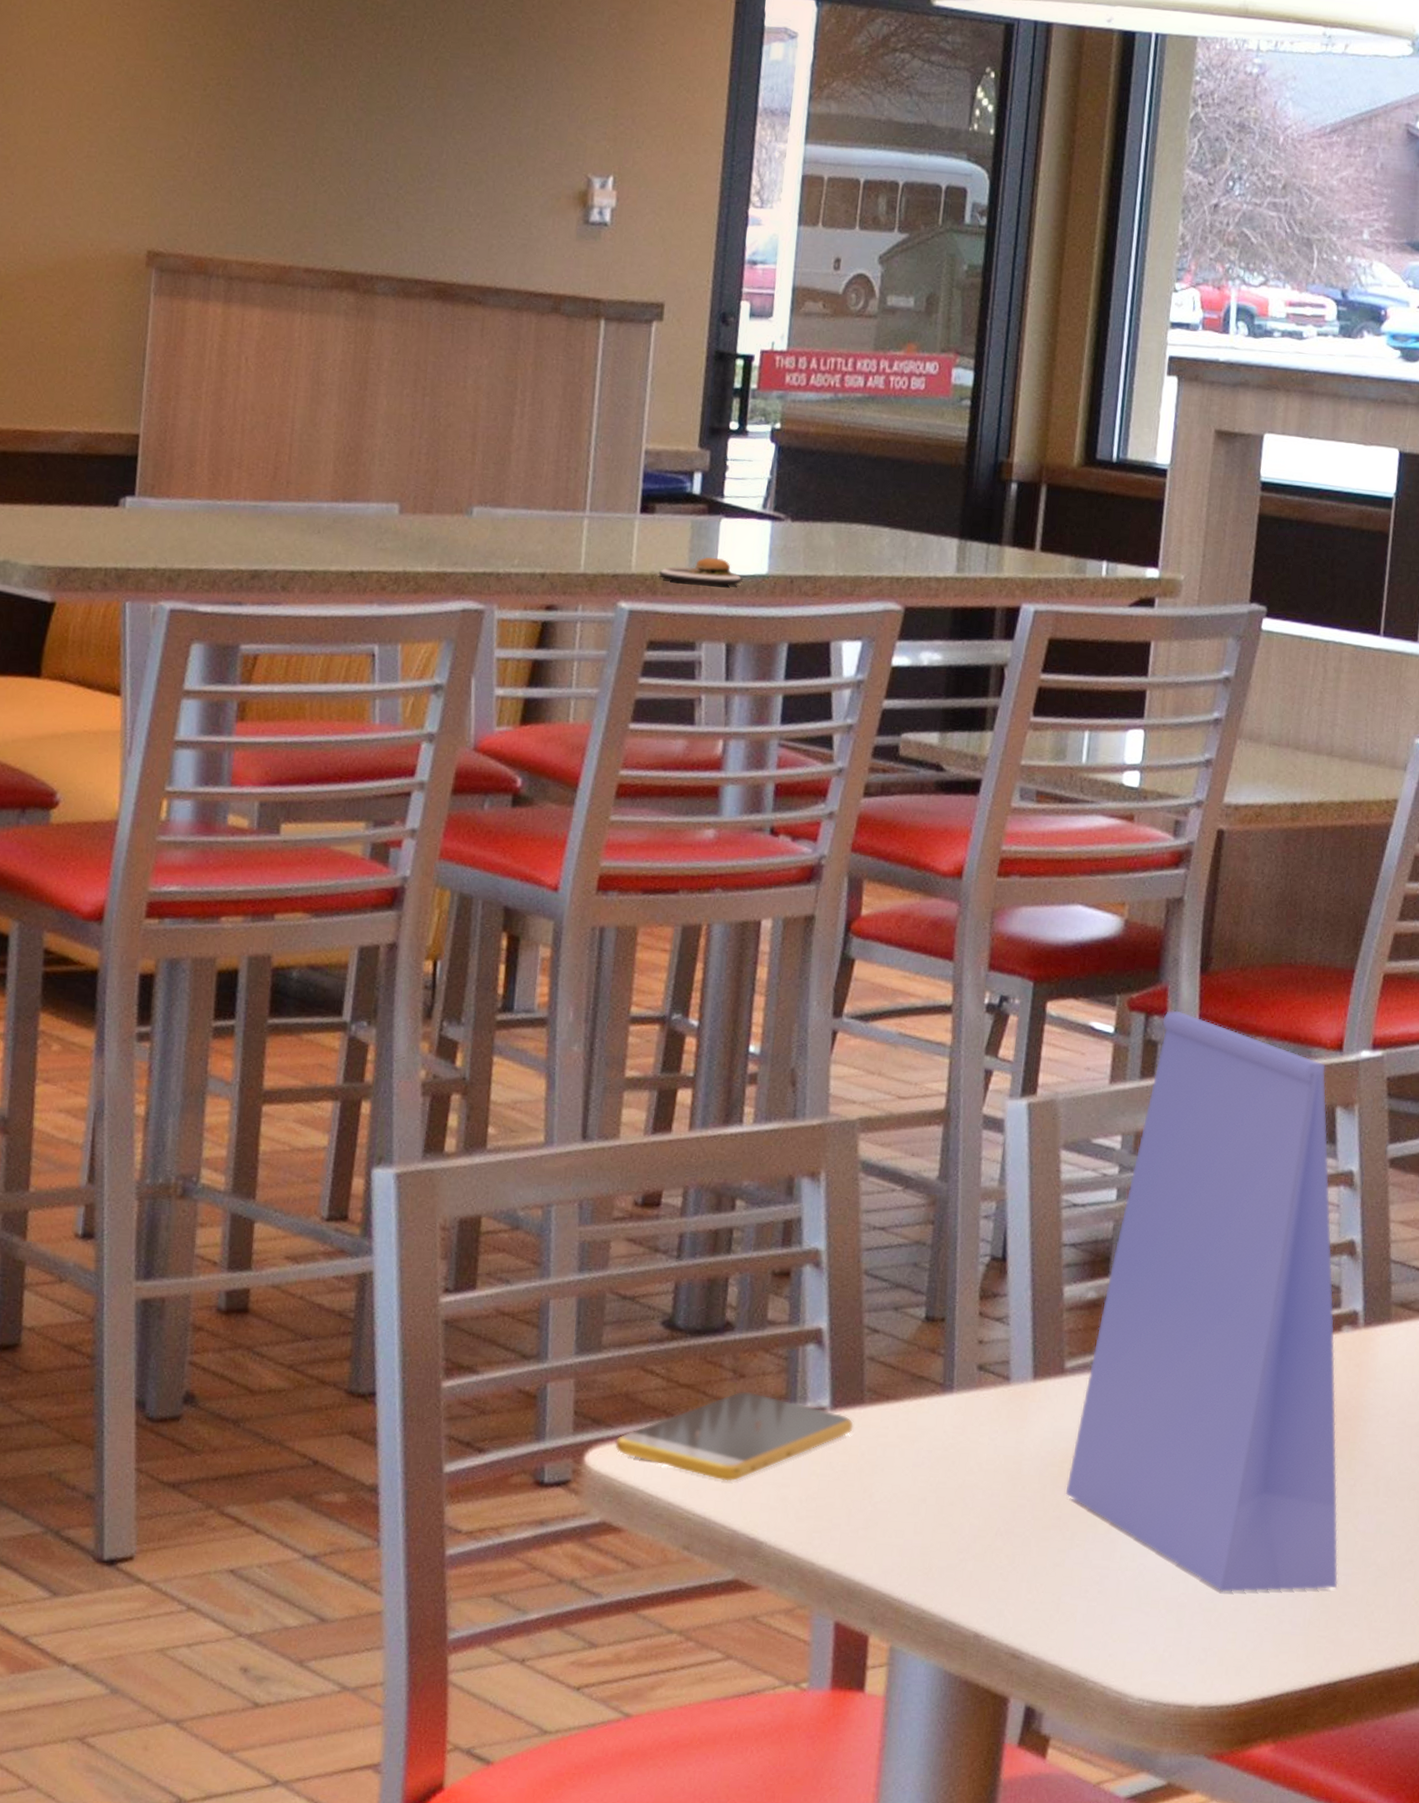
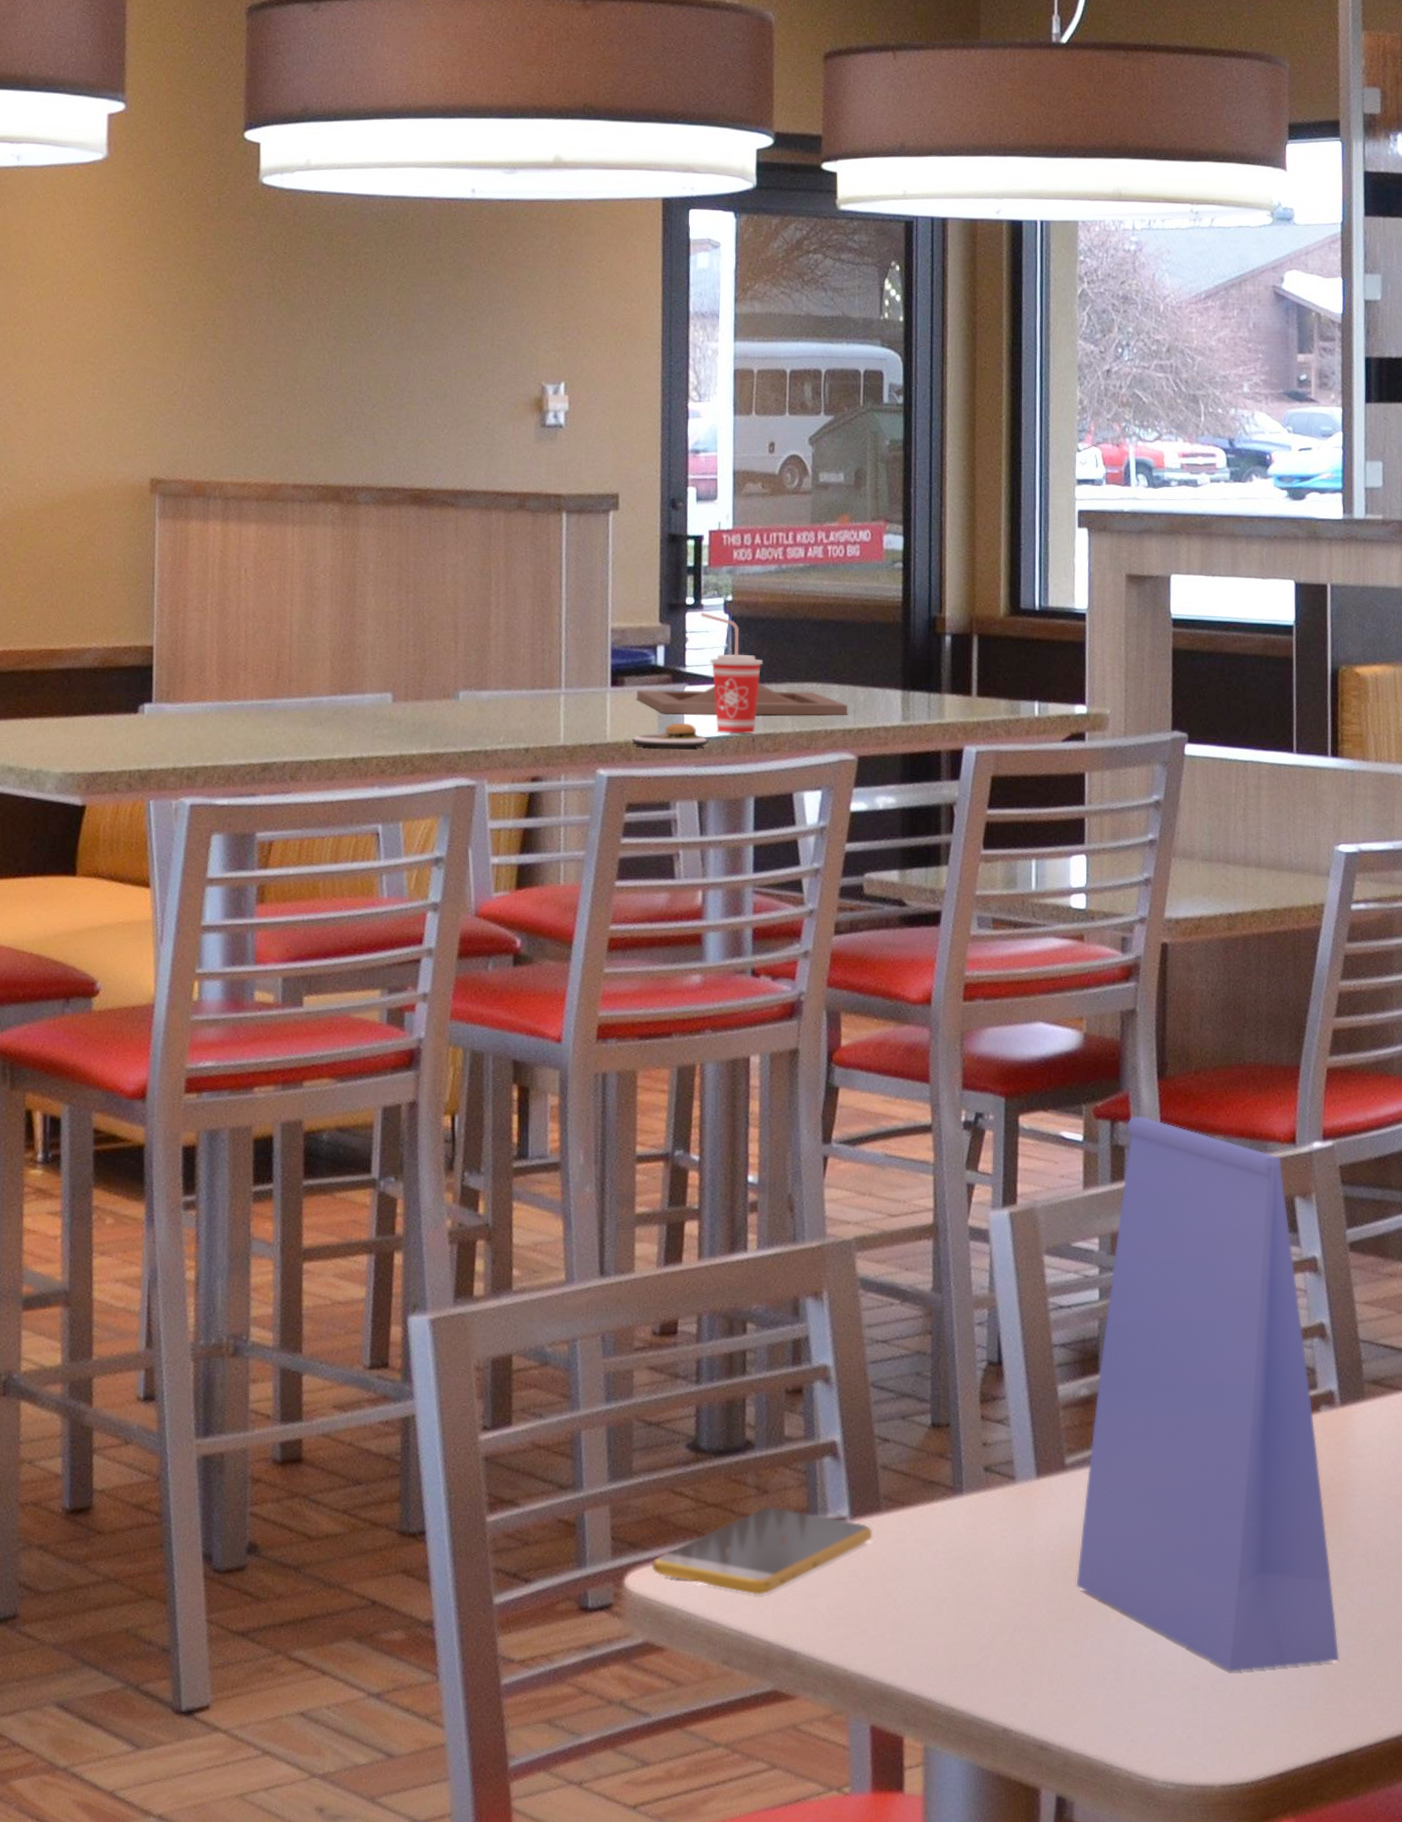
tray: none [667,518,899,563] -> present [637,683,848,717]
beverage cup: none [744,440,809,575] -> present [700,613,763,734]

